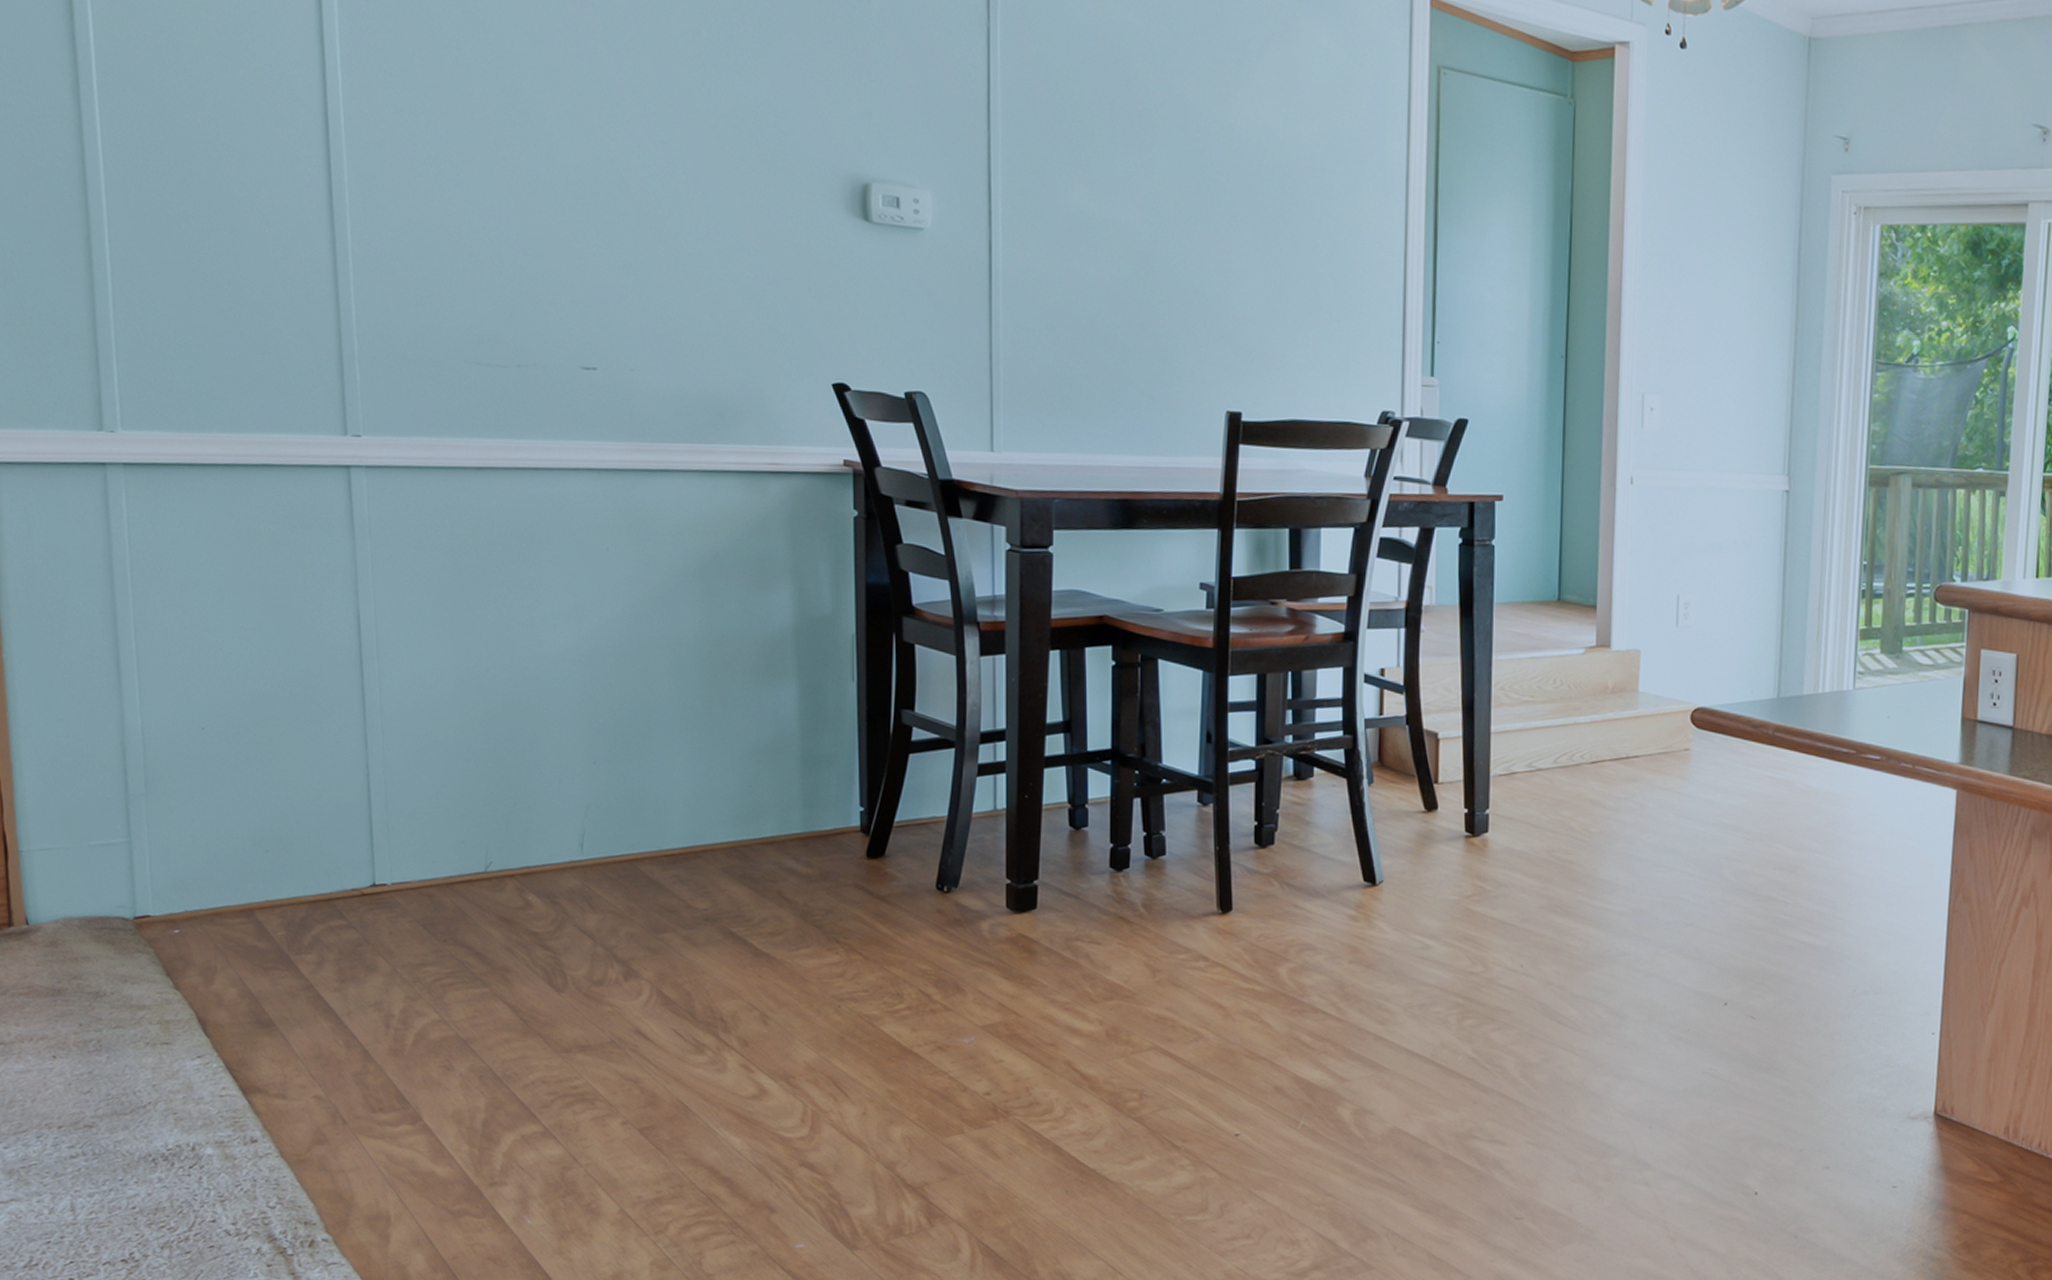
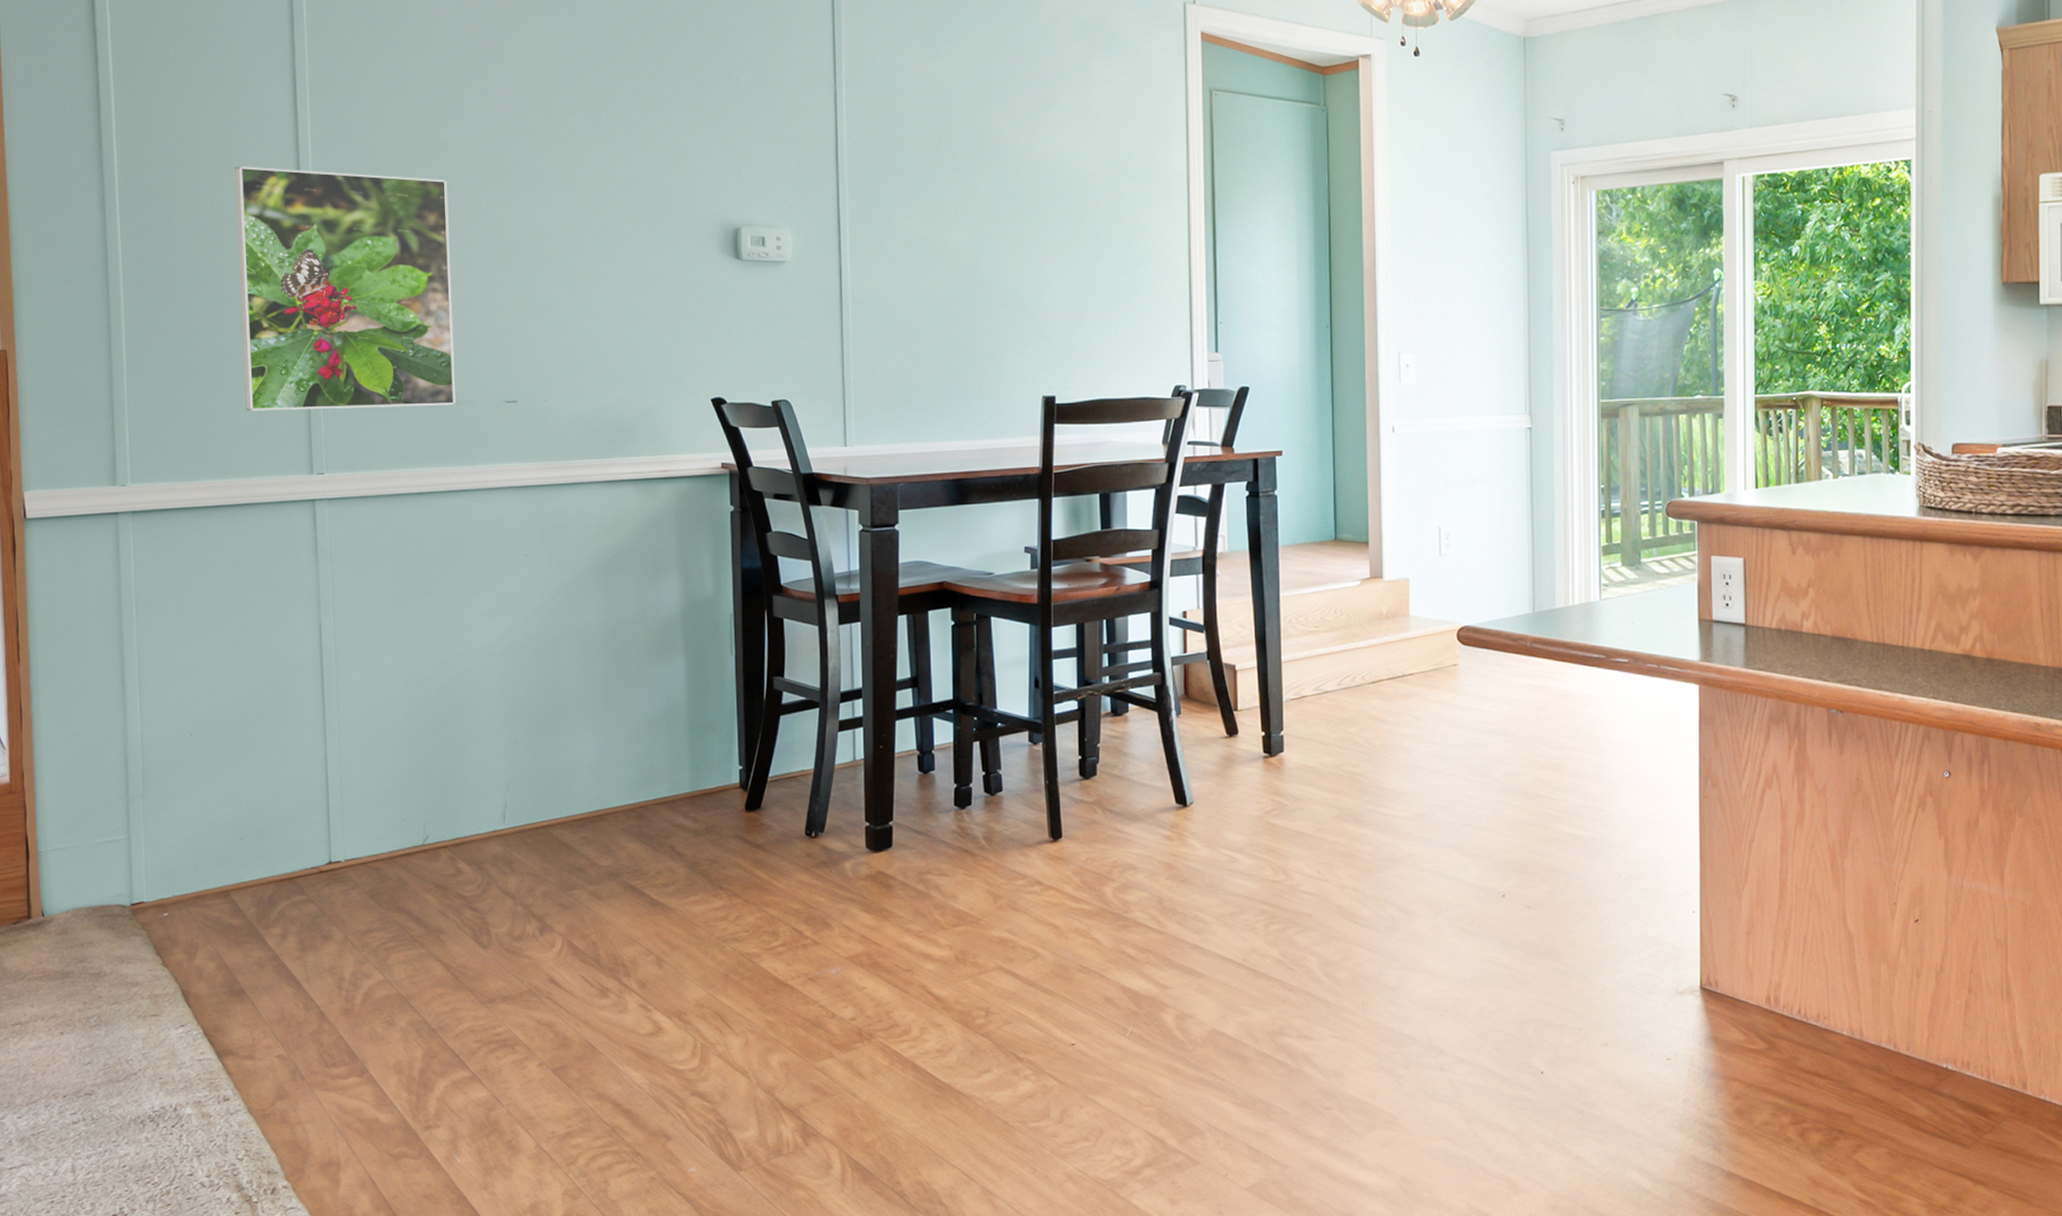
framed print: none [244,56,522,367] -> present [235,166,456,411]

